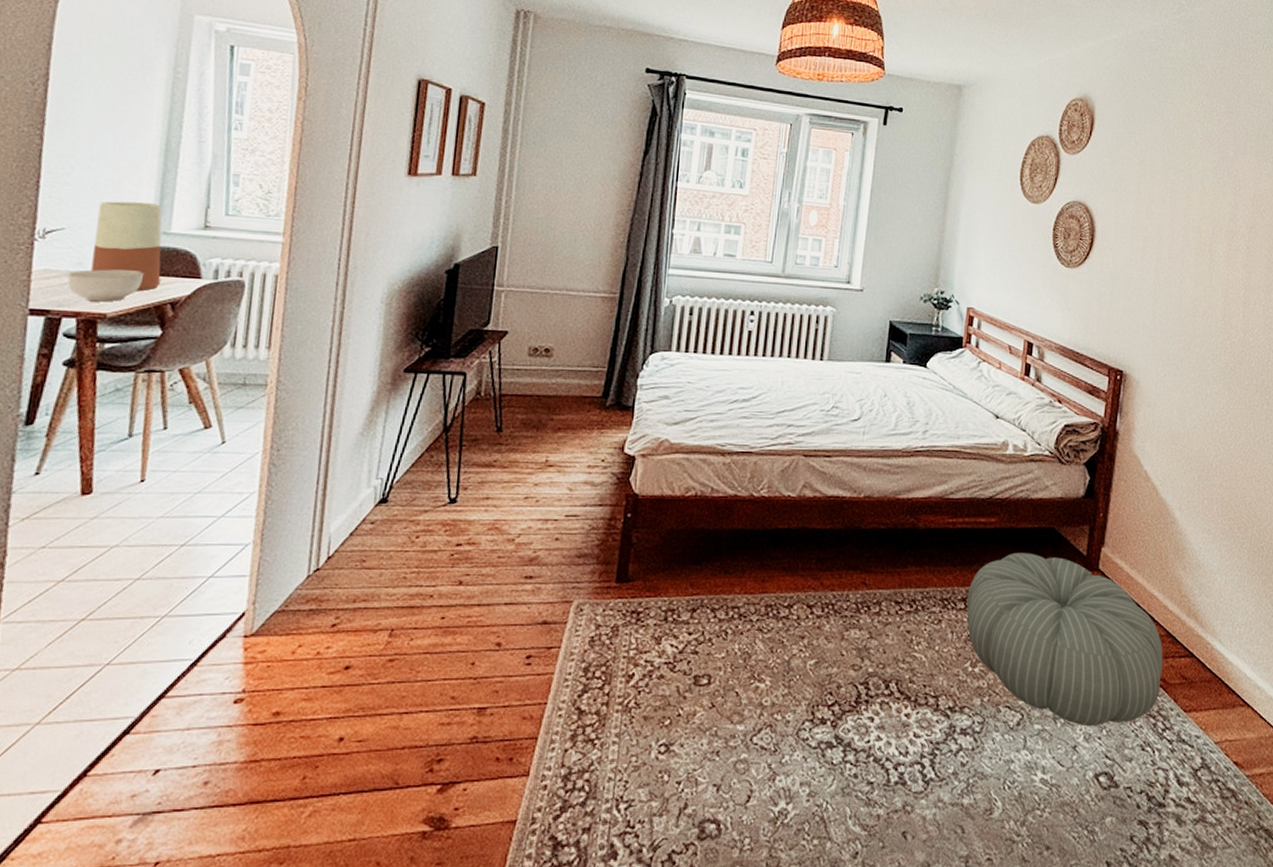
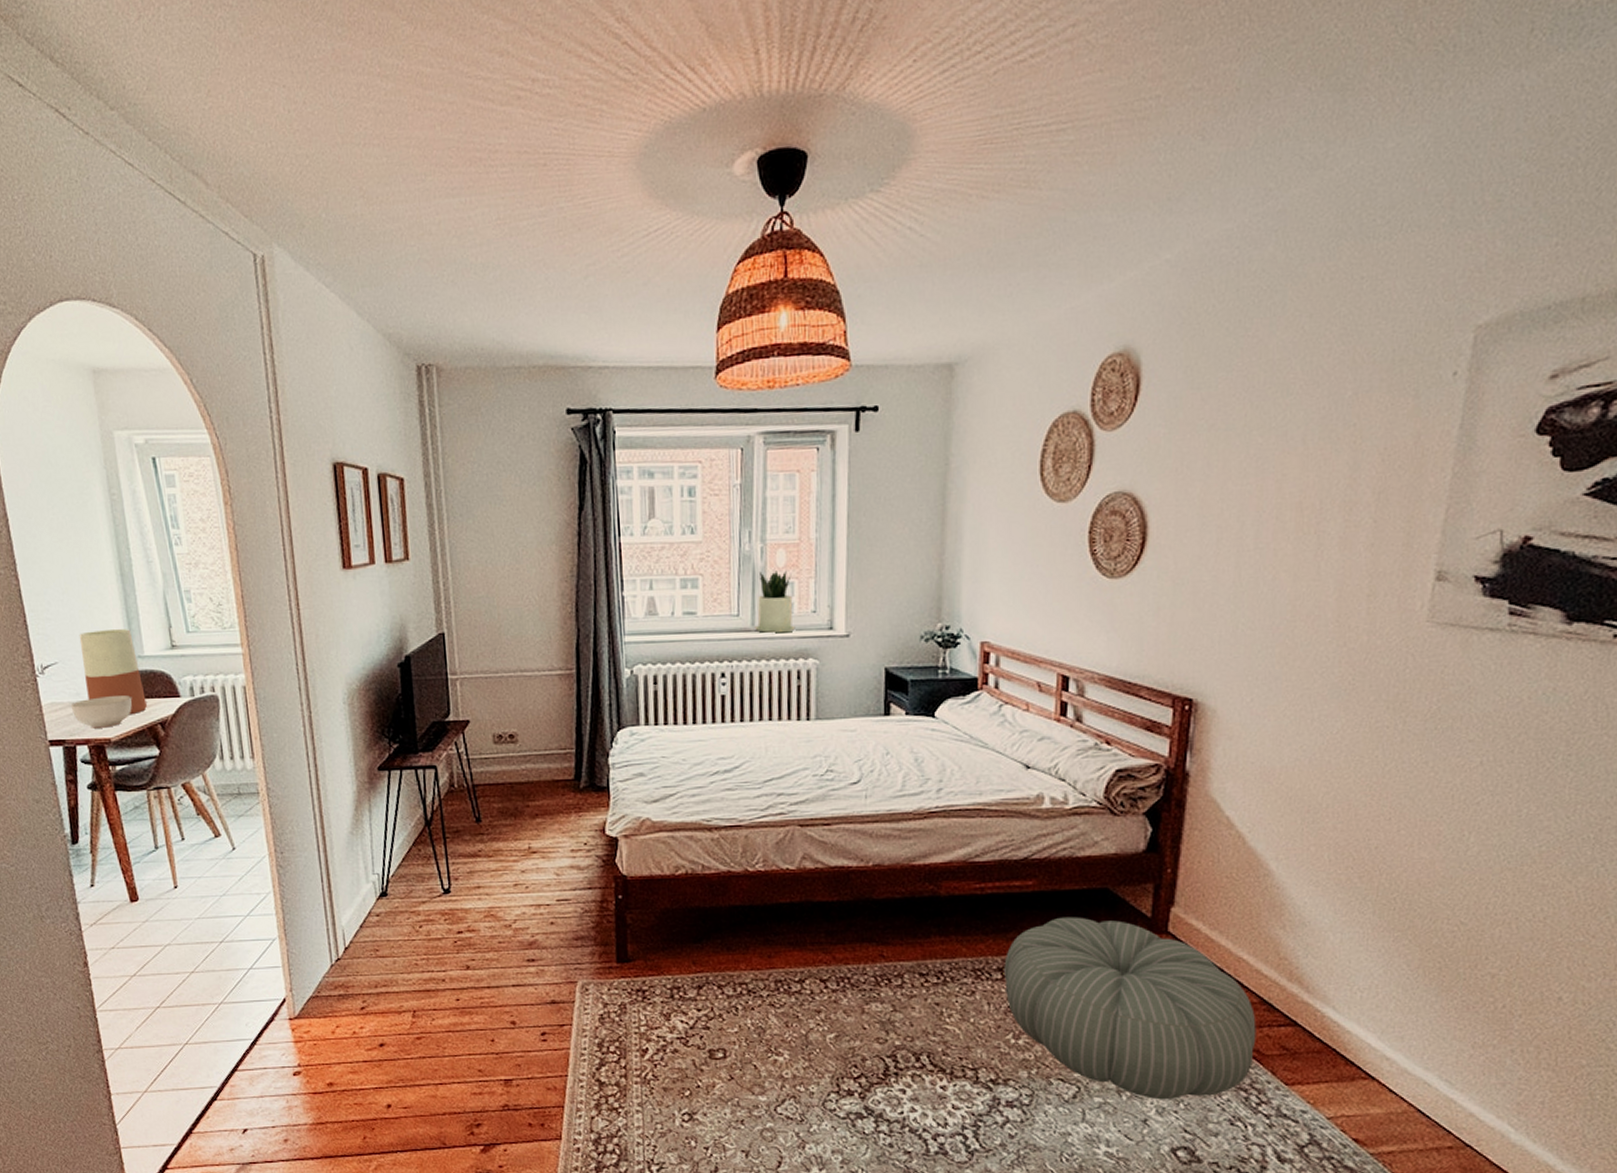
planter: none [784,227,821,282] -> present [754,570,796,634]

